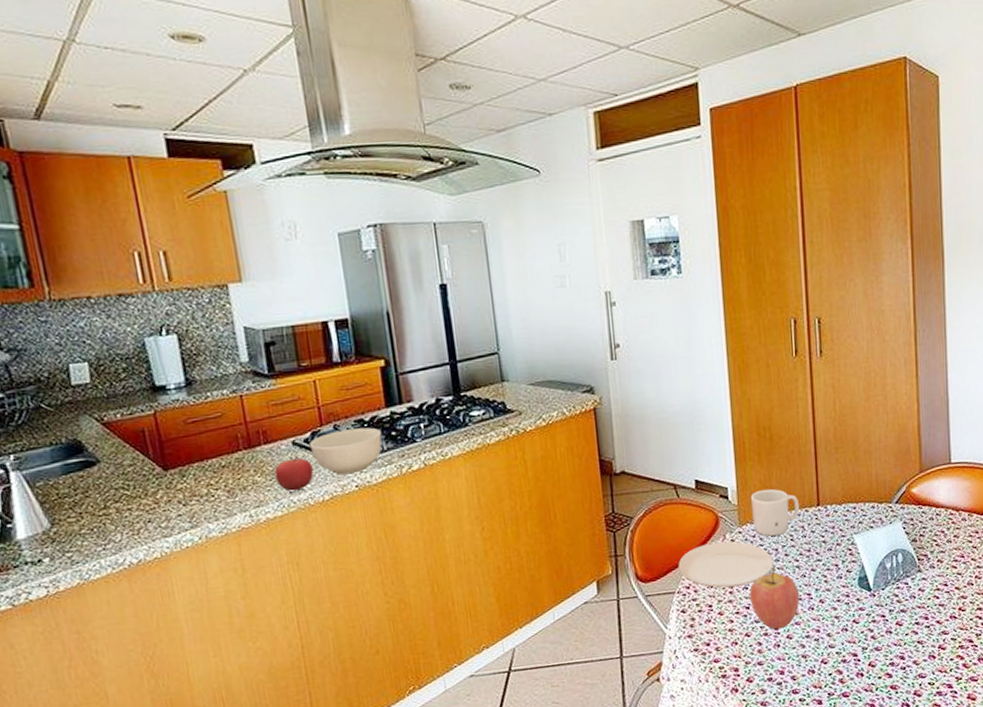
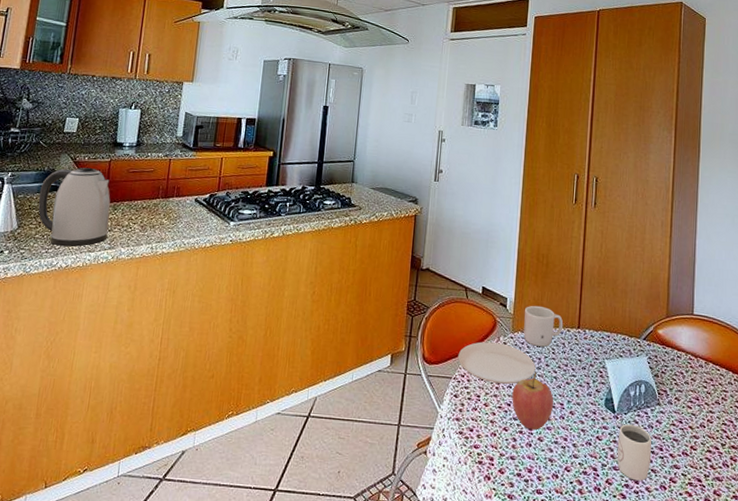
kettle: none [64,427,185,539] -> present [38,167,111,248]
fruit: present [274,456,314,492] -> none [176,210,204,236]
bowl: present [309,427,382,476] -> none [206,197,259,231]
mug: none [877,598,917,657] -> present [617,424,652,481]

